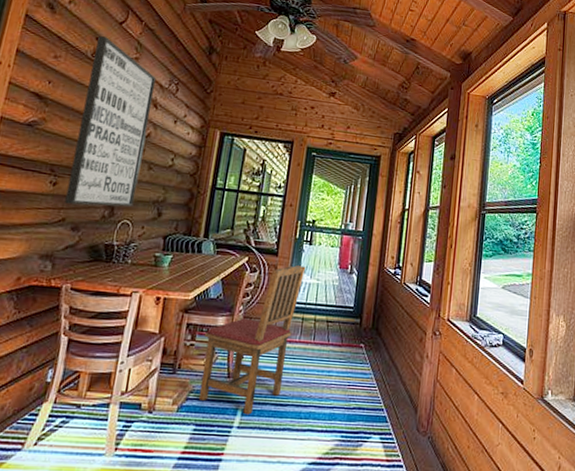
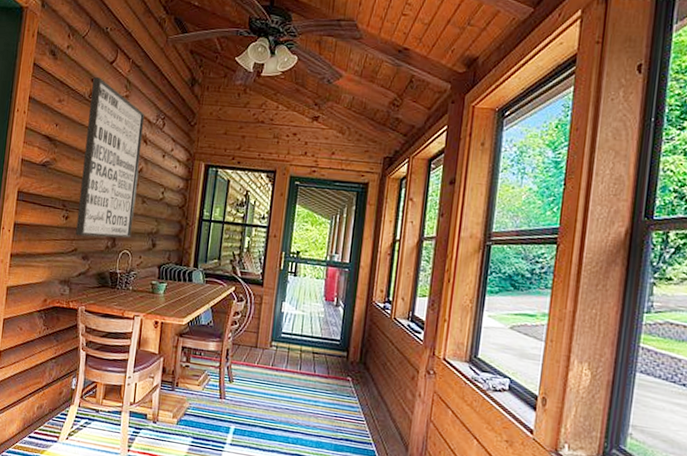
dining chair: present [198,265,306,415] -> none [194,296,291,434]

